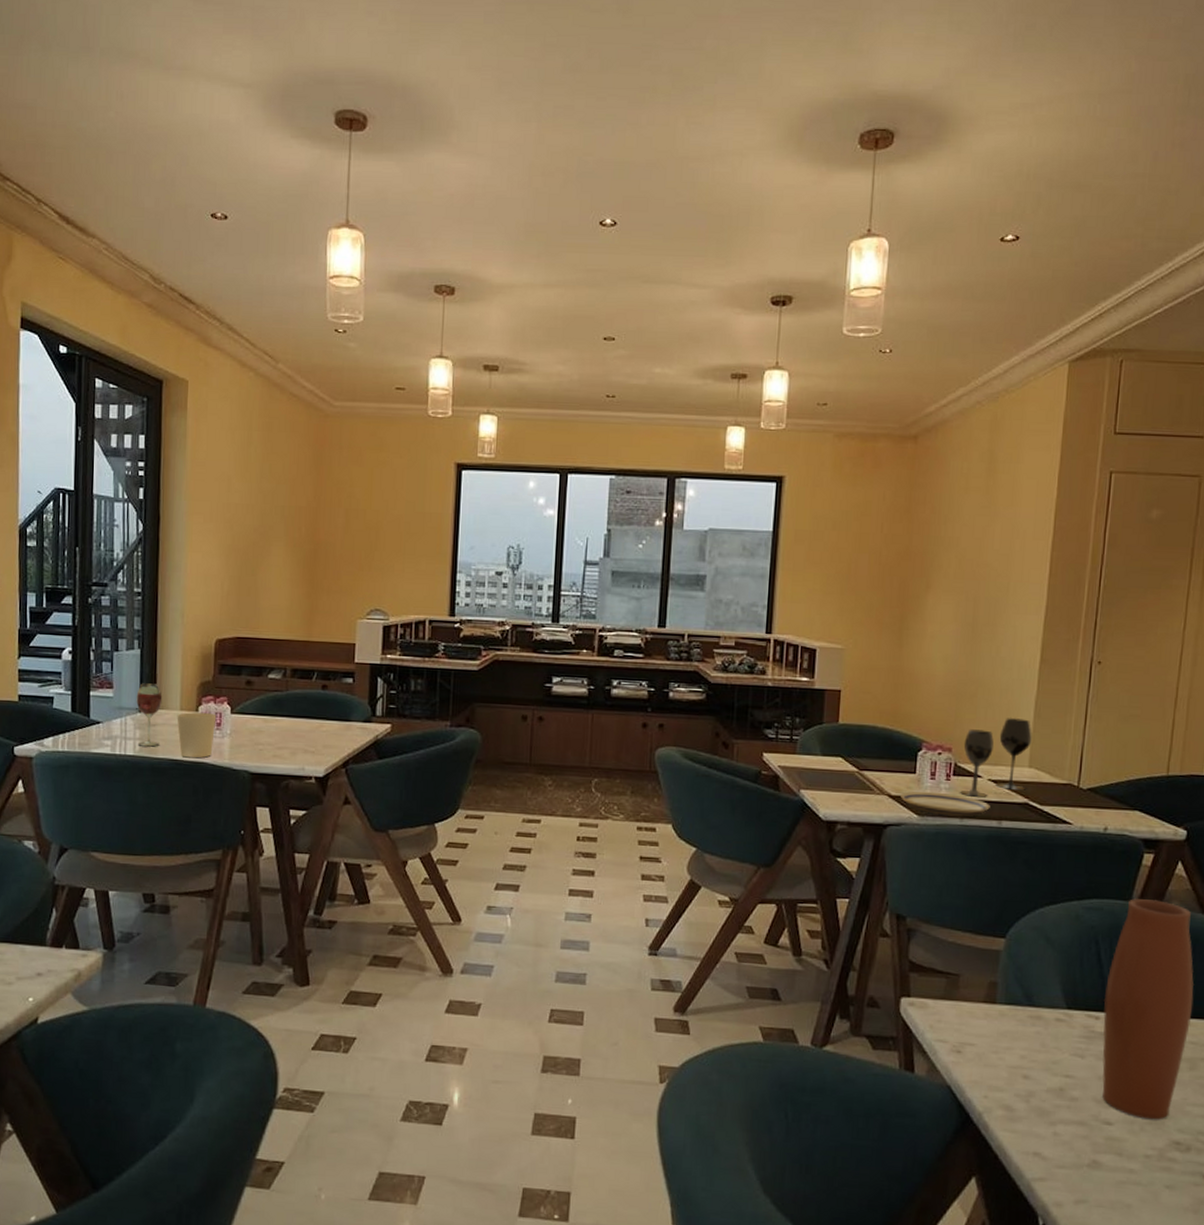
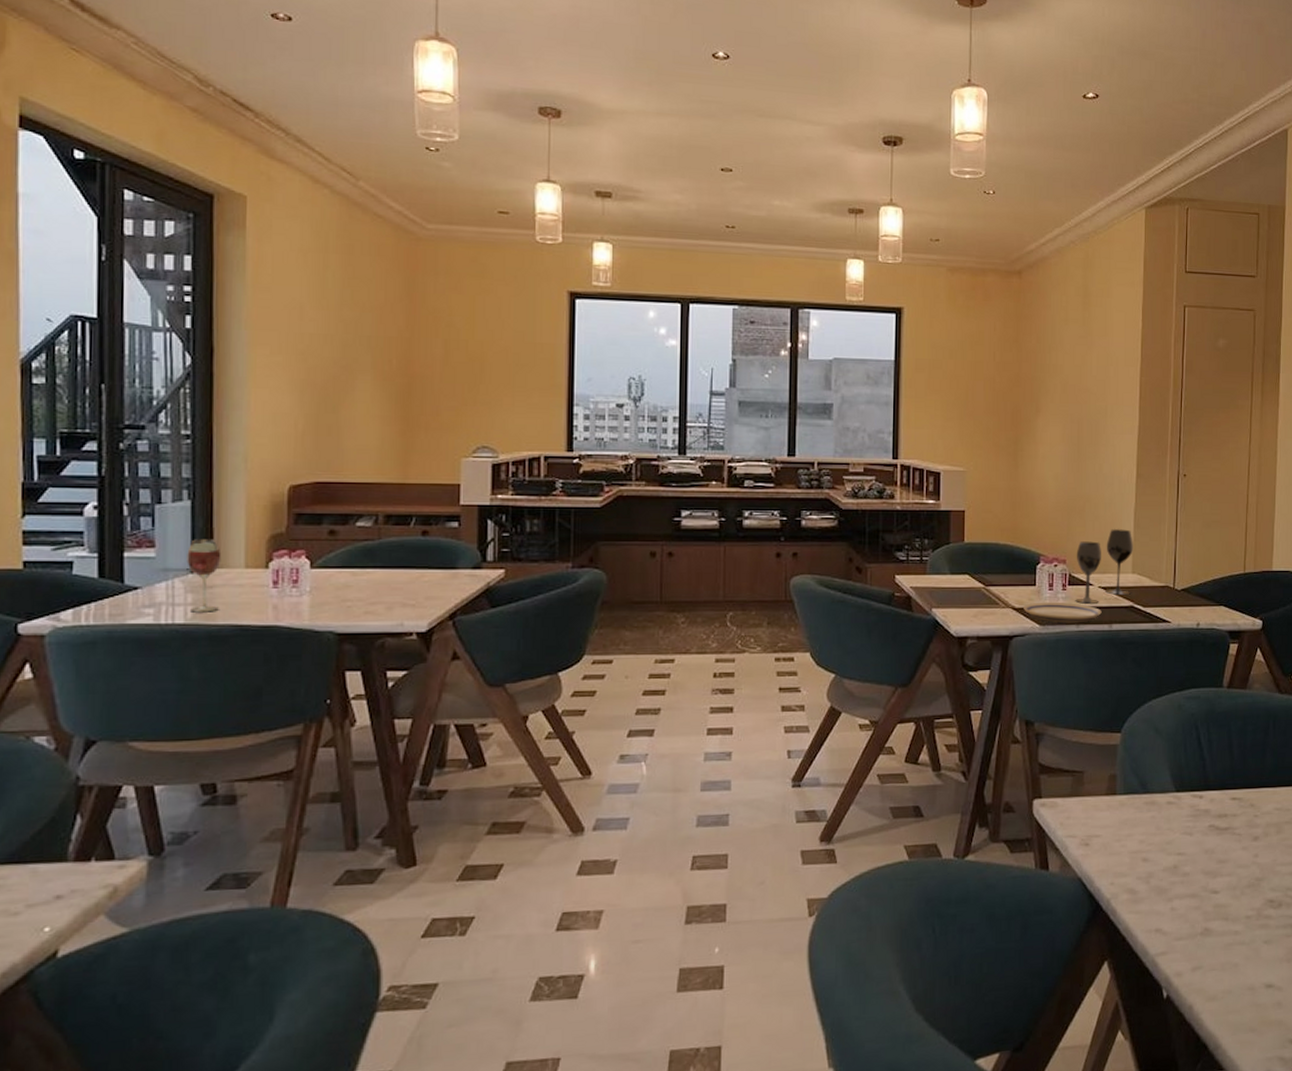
dixie cup: present [177,712,217,759] -> none [241,570,292,622]
vase: present [1102,899,1194,1120] -> none [1205,685,1276,883]

